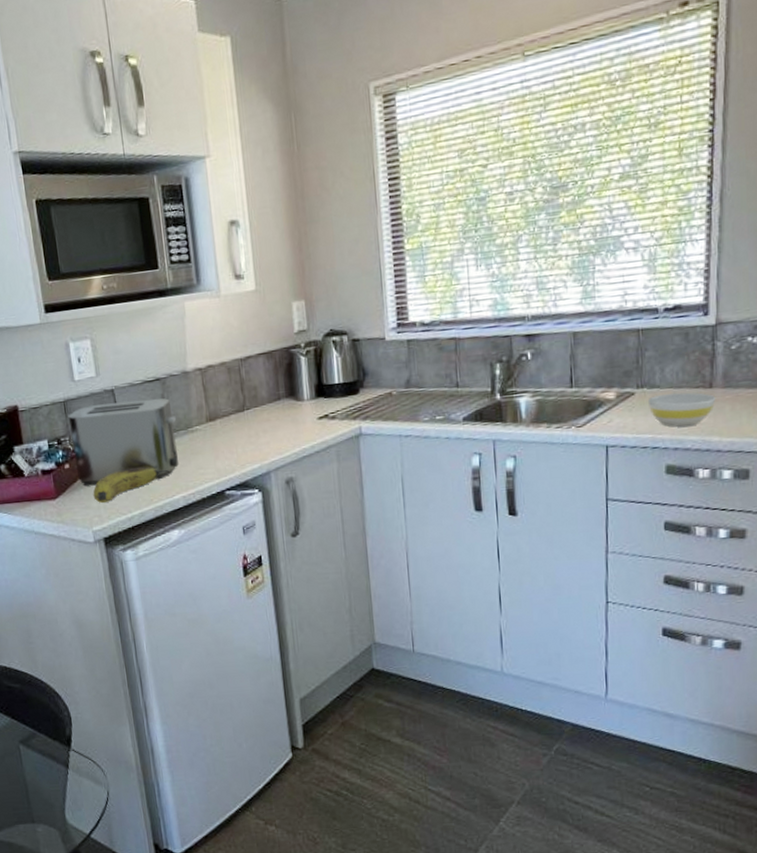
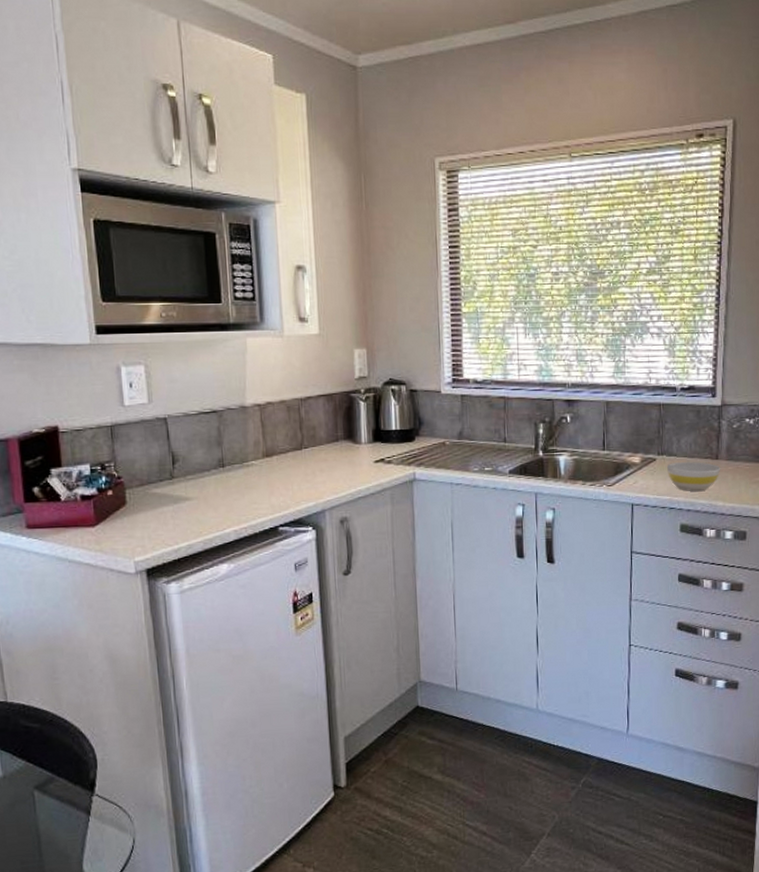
toaster: present [68,398,178,485] -> none [114,430,232,514]
fruit: present [93,466,170,503] -> none [137,498,222,533]

